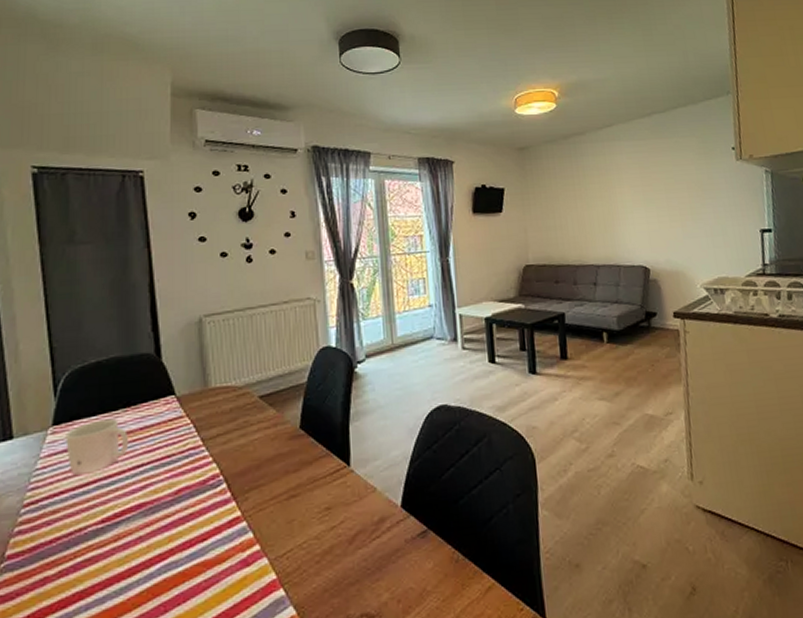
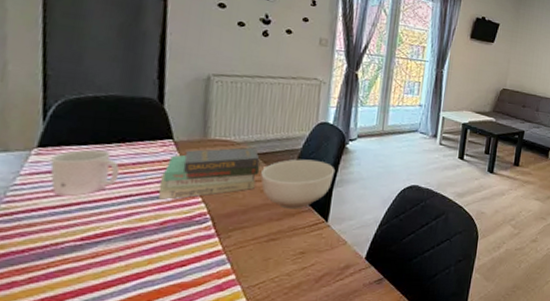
books: none [168,389,267,467] -> present [158,147,260,201]
bowl: none [269,393,348,457] -> present [260,159,336,209]

